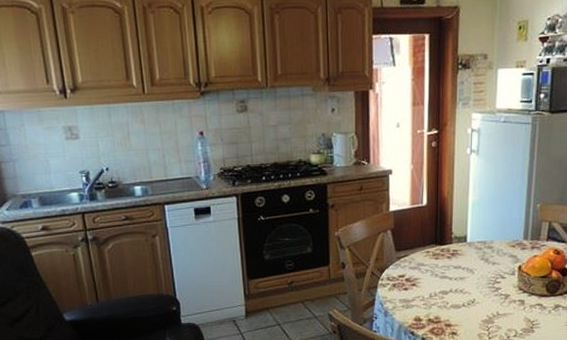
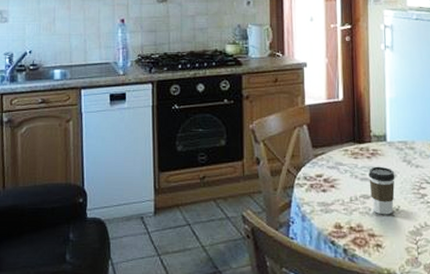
coffee cup: none [448,265,473,308] -> present [368,166,395,215]

